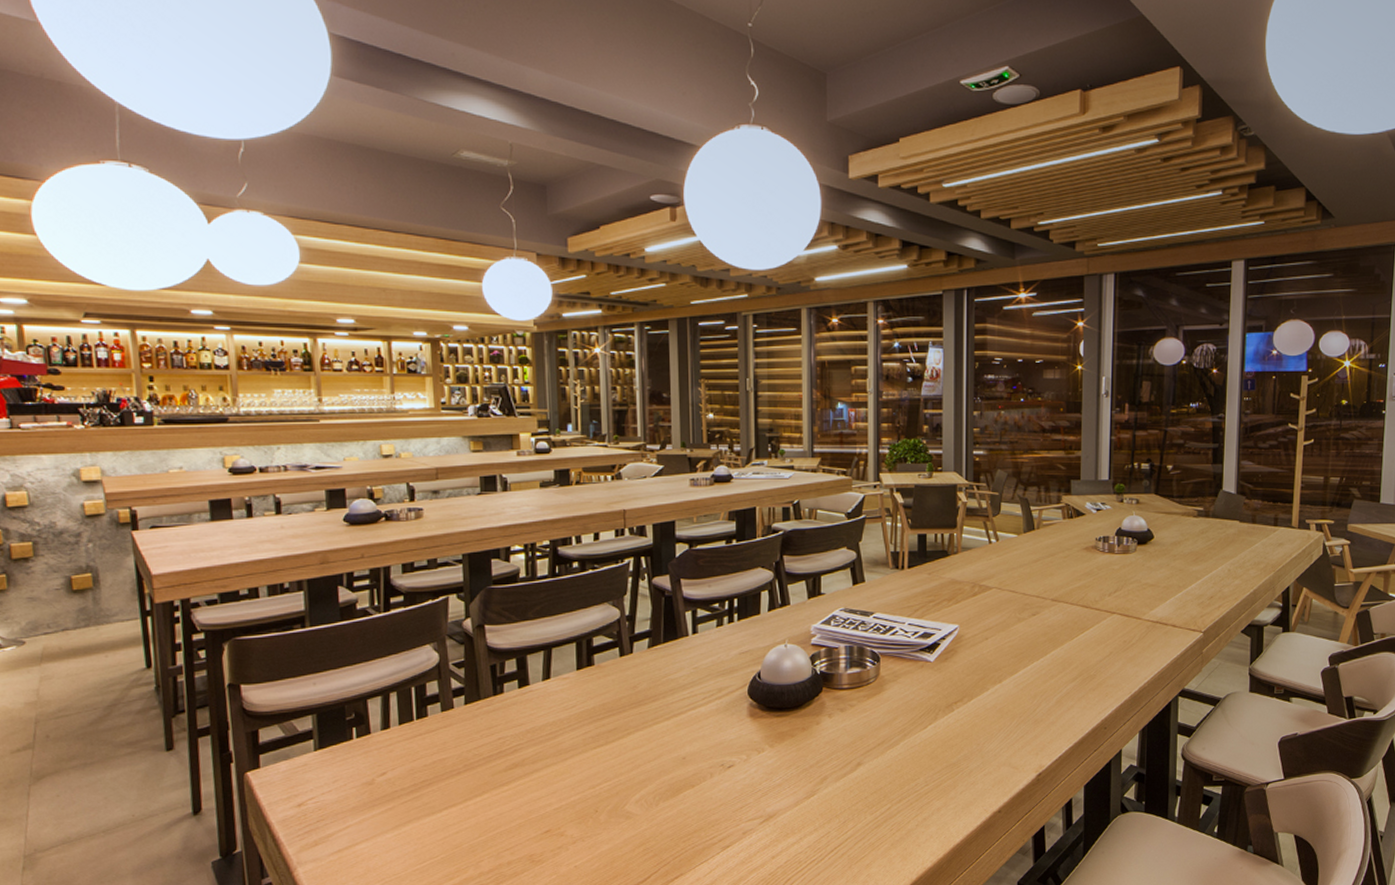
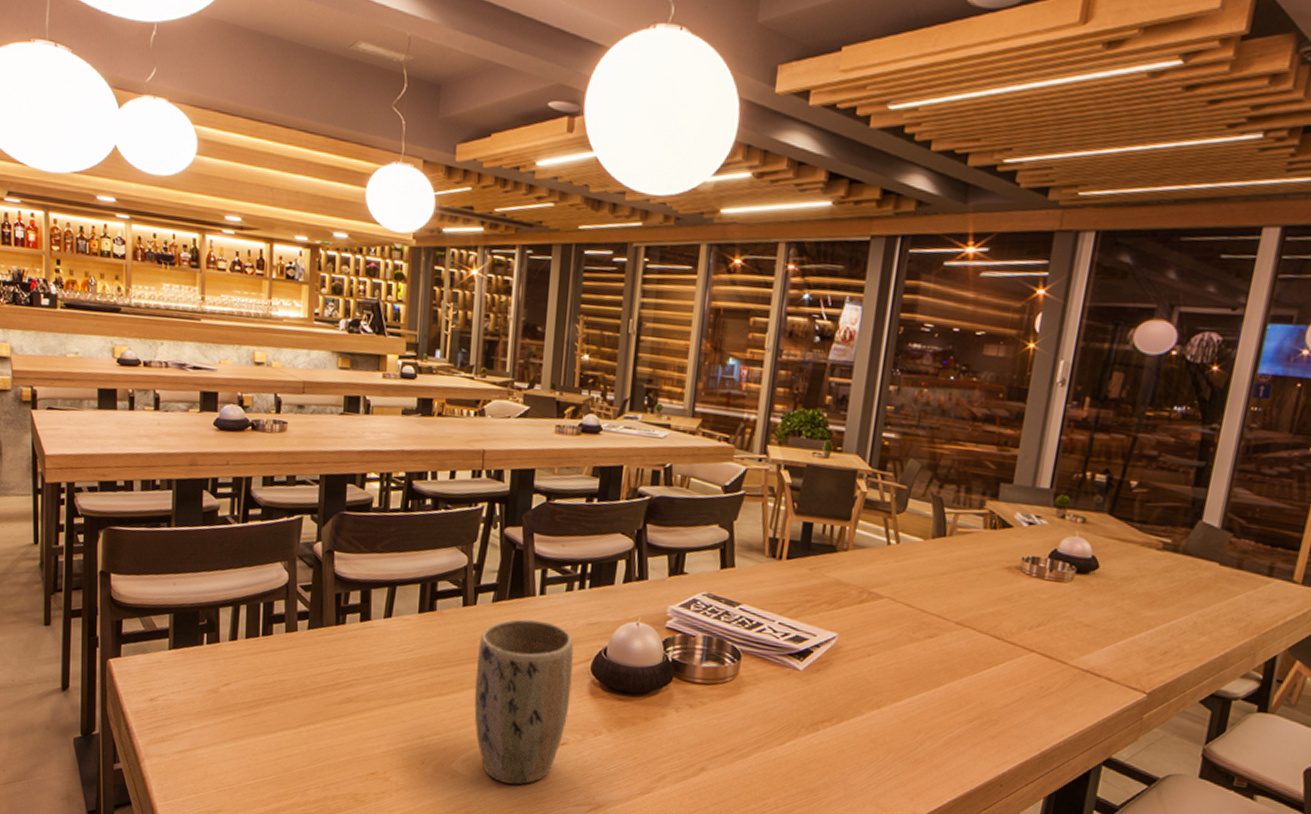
plant pot: none [639,657,732,814] -> present [474,619,574,785]

